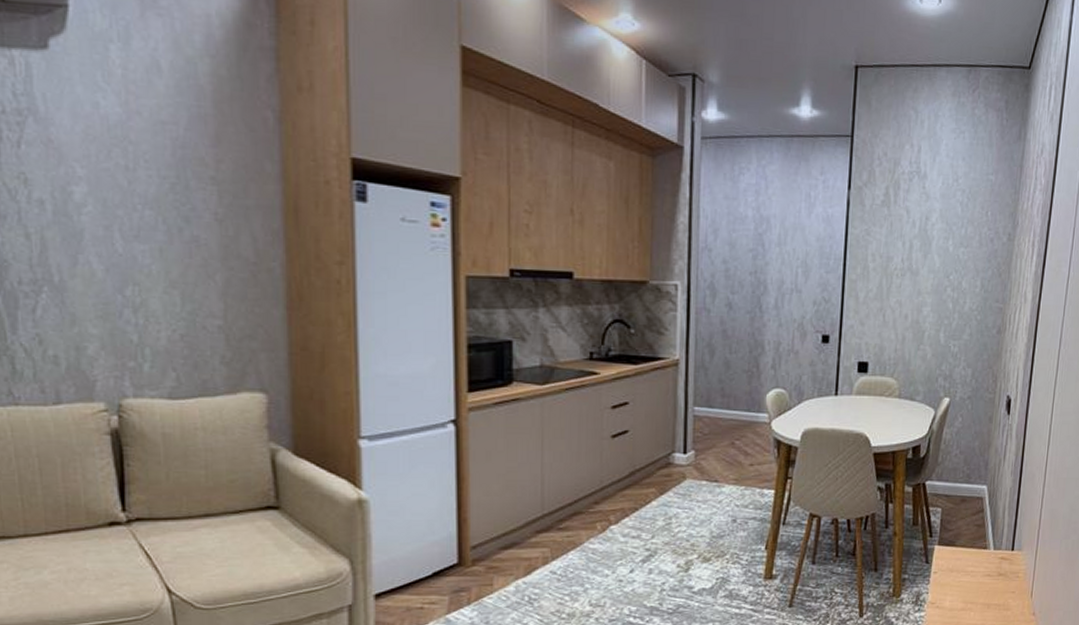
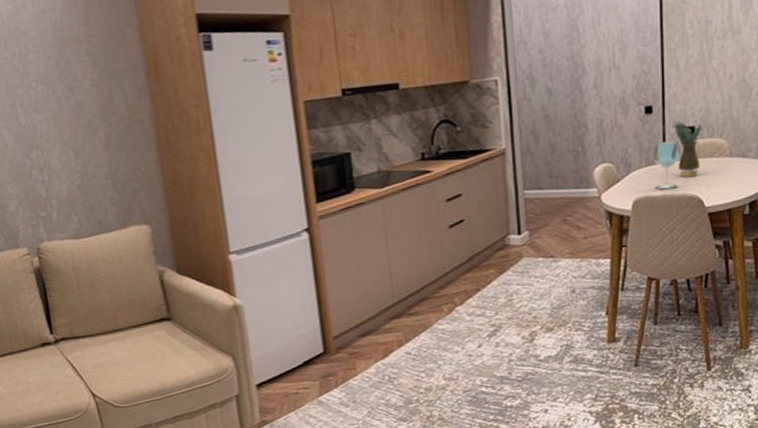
wine glass: none [825,373,854,424] -> present [652,141,682,190]
vase: none [847,353,875,414] -> present [673,120,702,178]

